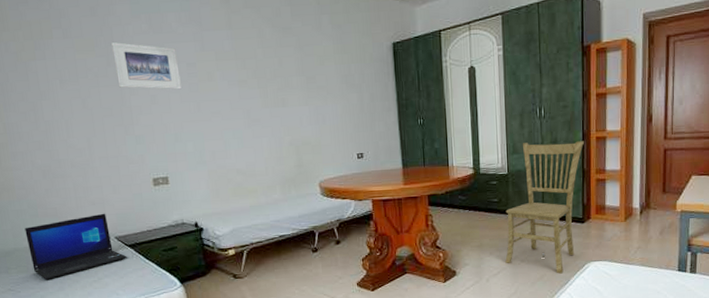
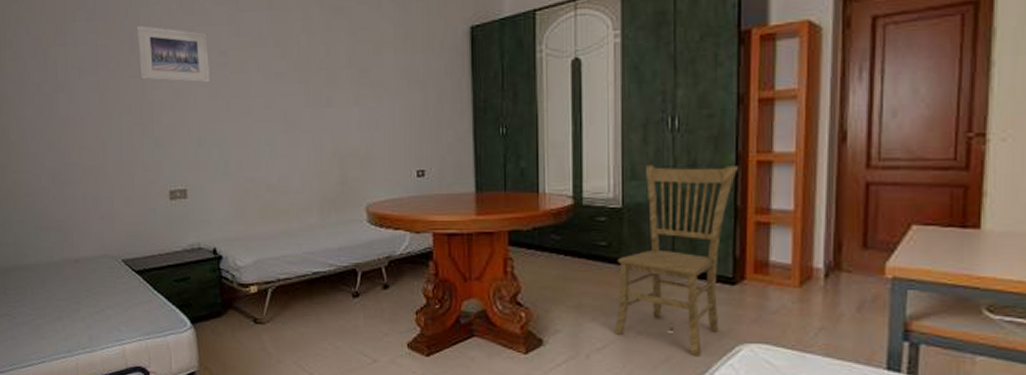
laptop: present [25,213,127,281] -> none [28,229,134,307]

